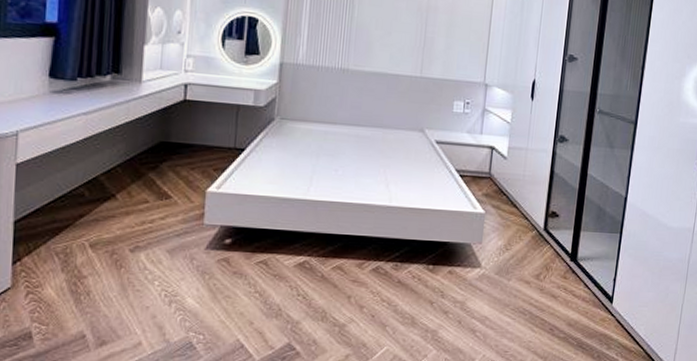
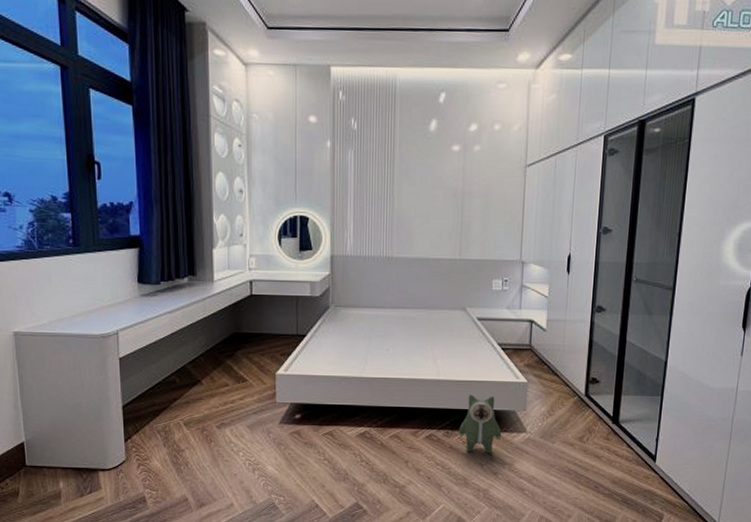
plush toy: none [409,224,455,290] -> present [459,394,502,454]

